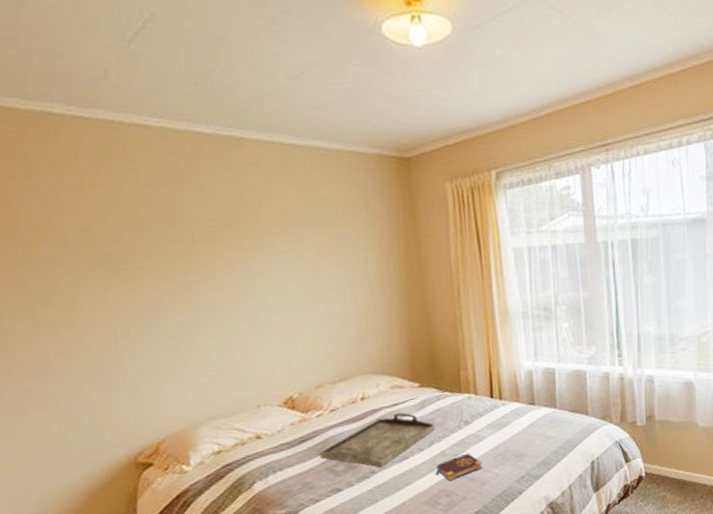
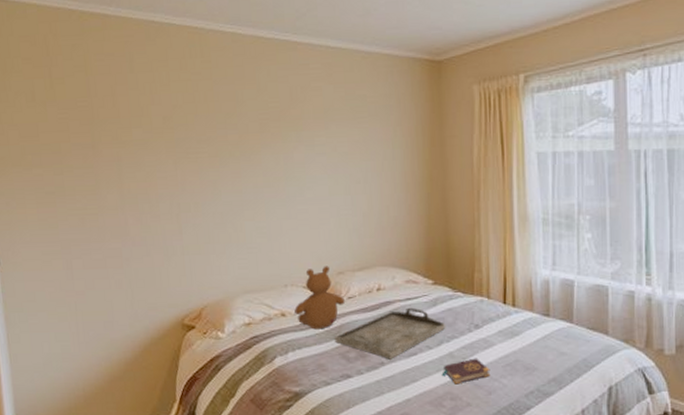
teddy bear: none [271,380,327,448] -> present [294,266,345,330]

